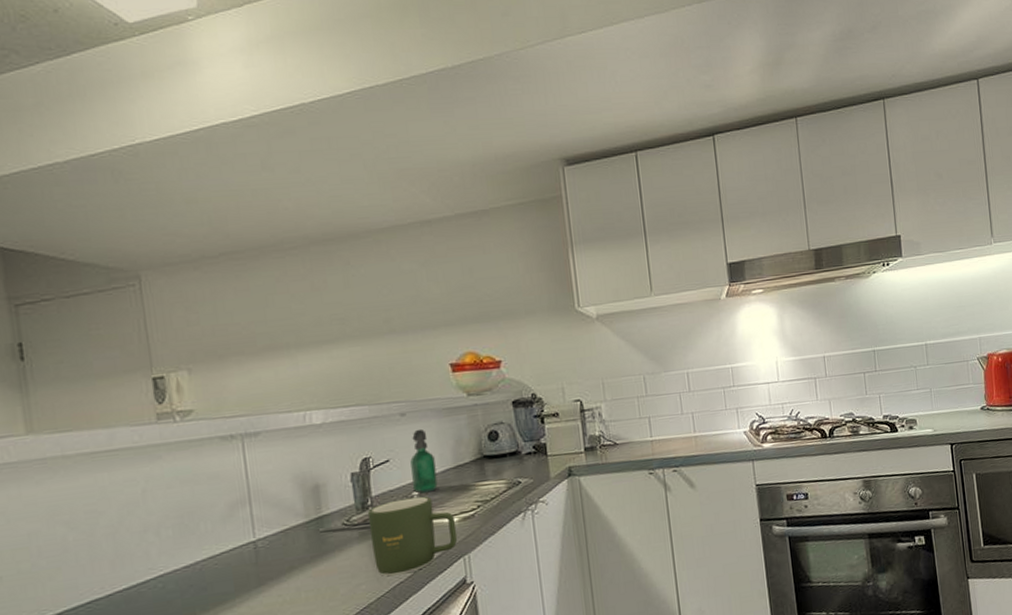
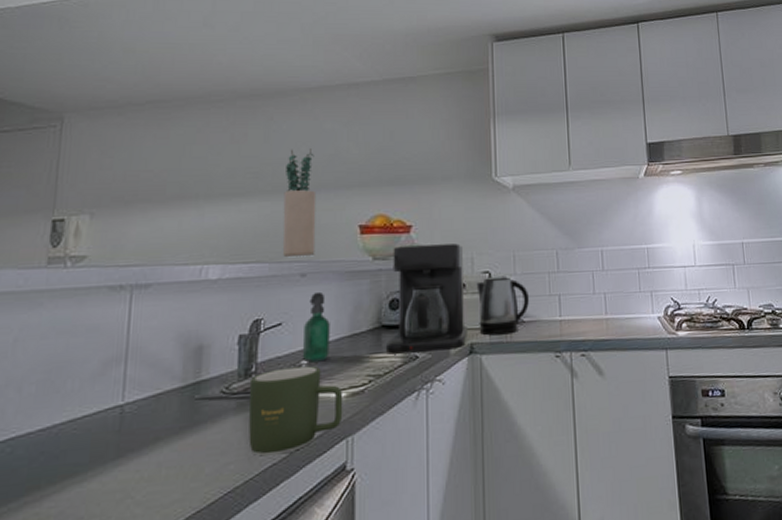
vase: none [370,291,411,398] -> present [282,148,317,257]
coffee maker: none [485,375,566,482] -> present [385,243,469,354]
kettle: none [569,403,621,459] -> present [476,276,530,336]

